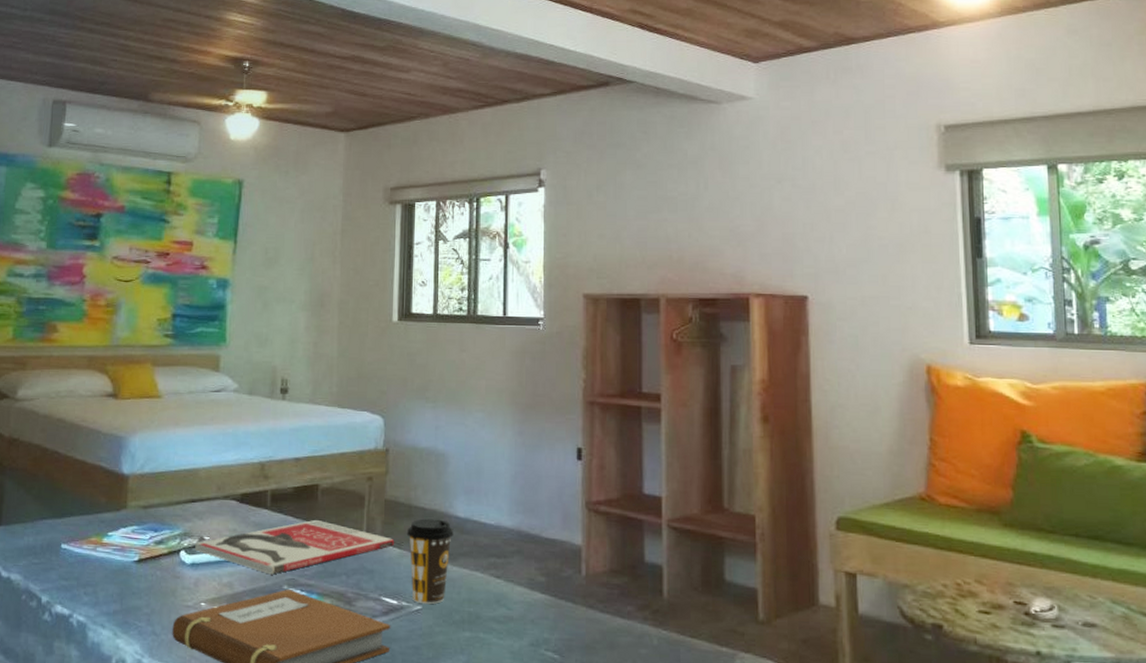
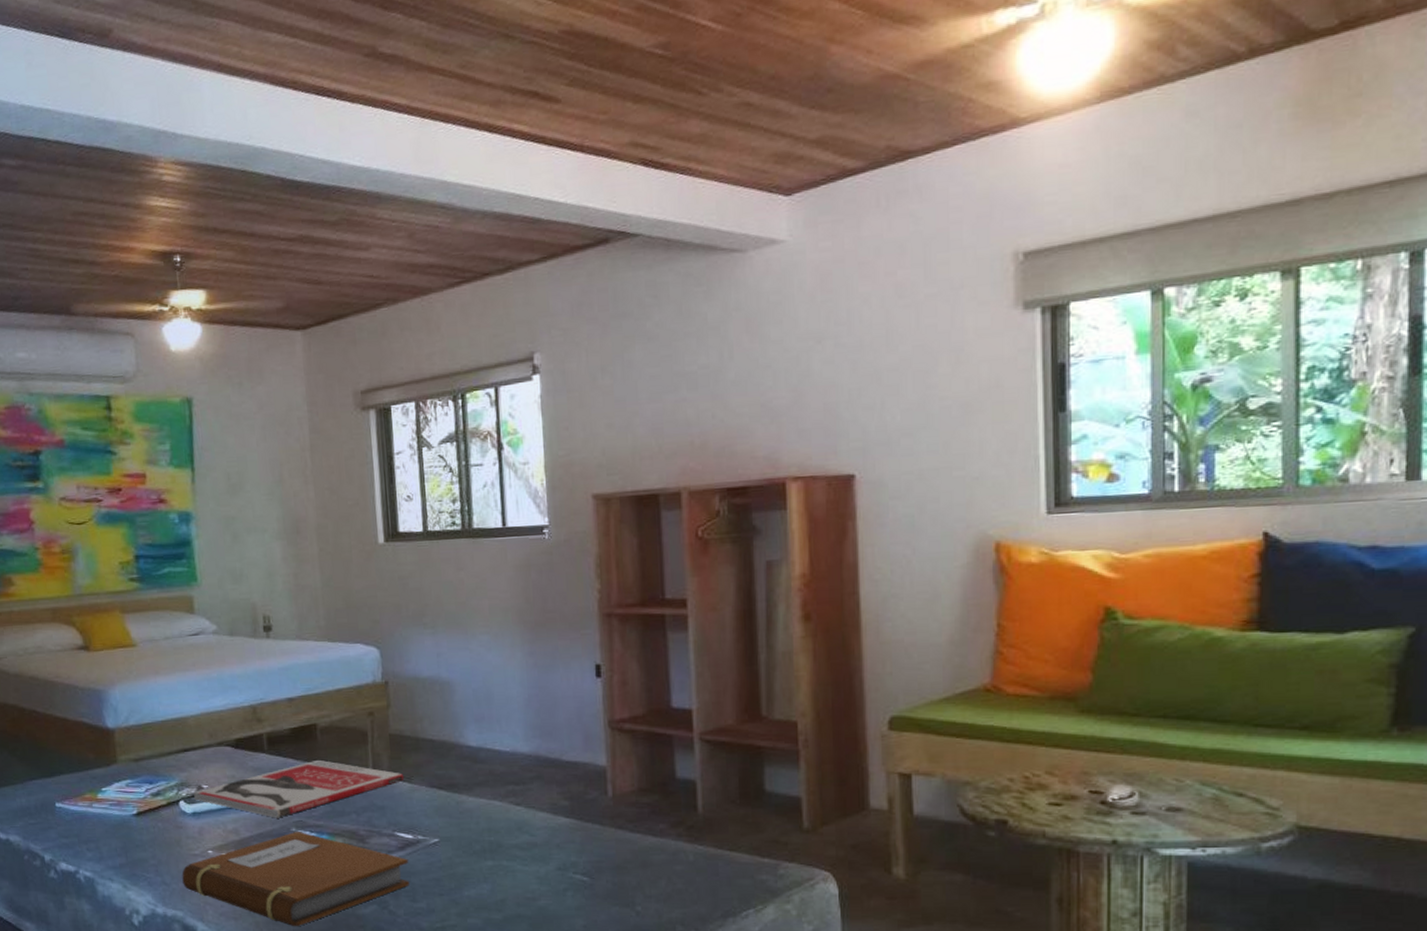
coffee cup: present [406,518,454,605] -> none [415,750,467,837]

